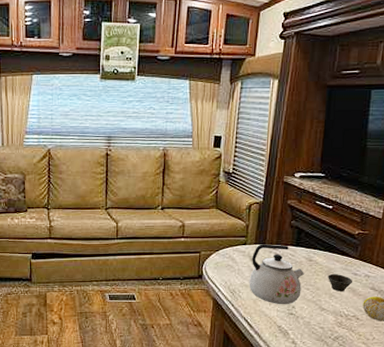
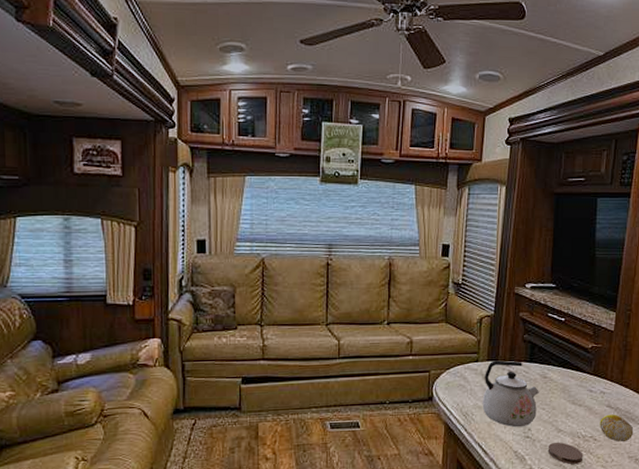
coaster: none [310,319,345,340] -> present [547,442,583,464]
cup: present [328,273,353,291] -> none [563,391,589,410]

